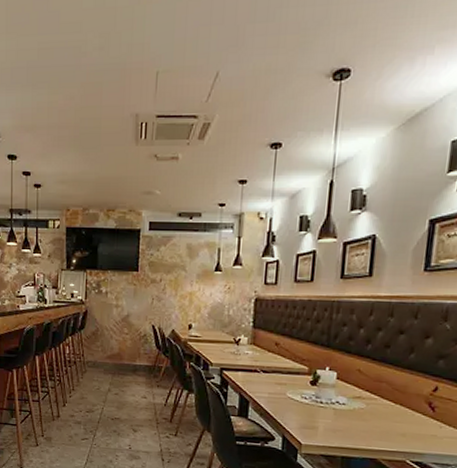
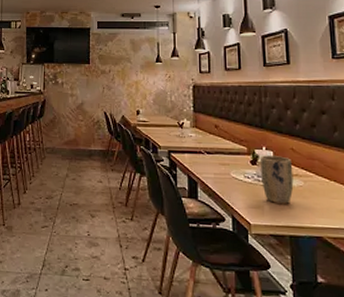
plant pot: none [319,376,357,427] -> present [260,155,294,205]

